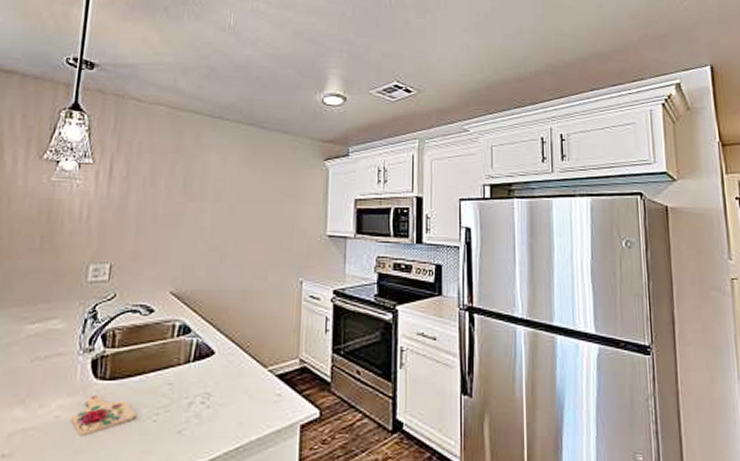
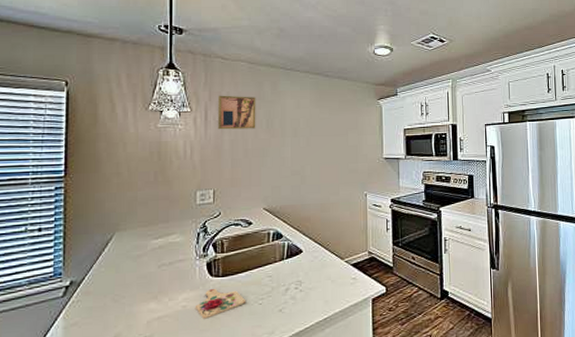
wall art: none [123,145,174,189] -> present [217,95,256,130]

